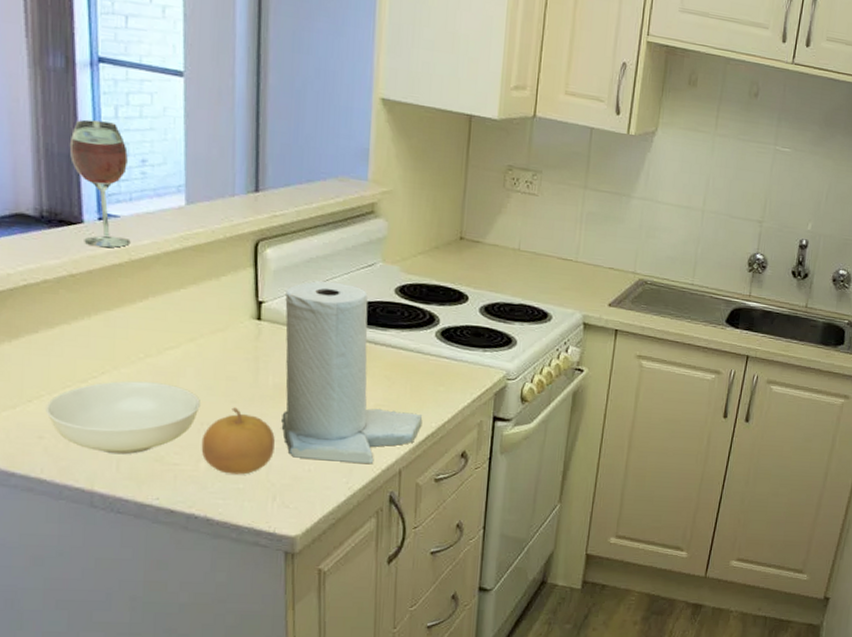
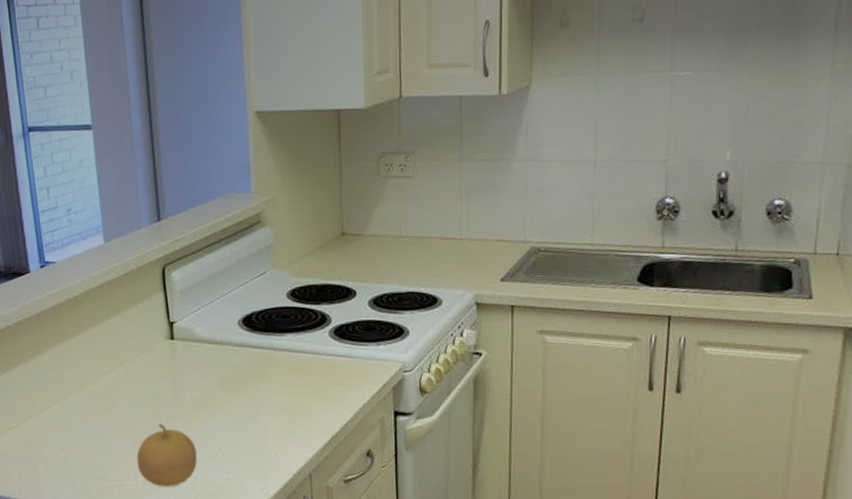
bowl: present [46,381,200,455] -> none [17,407,133,474]
wineglass: present [69,119,131,248] -> none [14,181,66,292]
paper towel: present [281,280,423,464] -> none [192,294,326,470]

